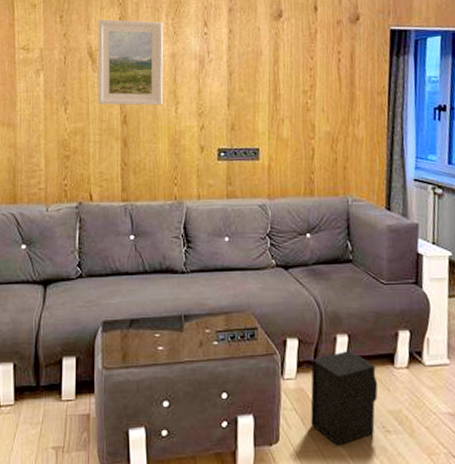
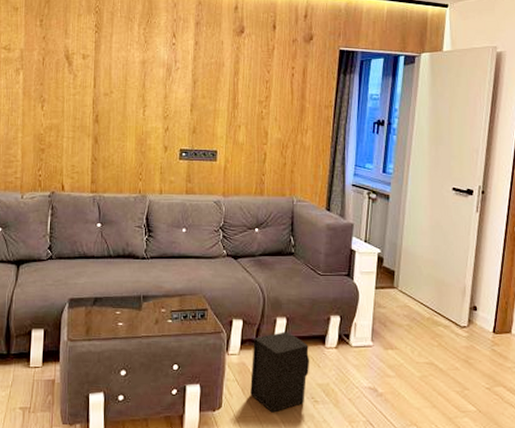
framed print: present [97,19,164,106] -> none [72,25,136,107]

